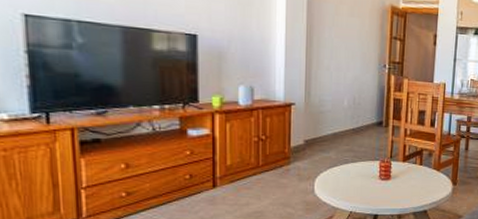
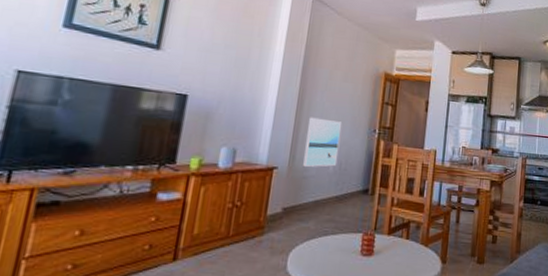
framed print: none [319,54,353,103] -> present [303,117,342,168]

